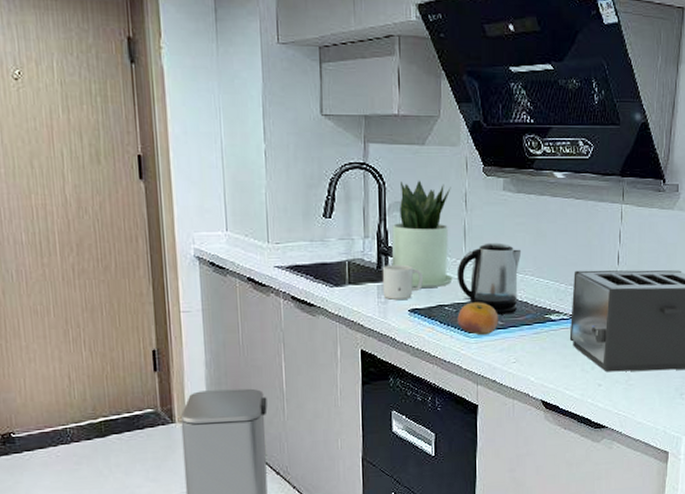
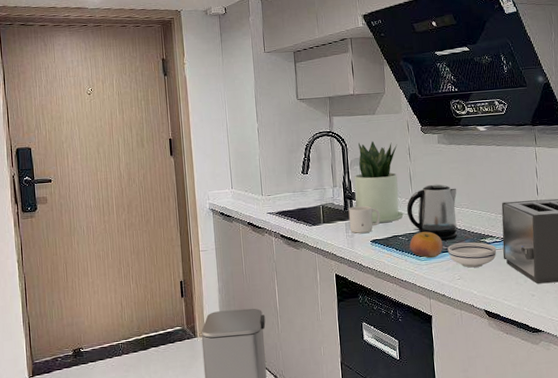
bowl: none [504,317,563,349] -> present [447,242,497,268]

